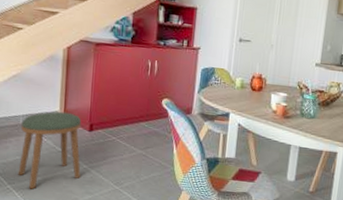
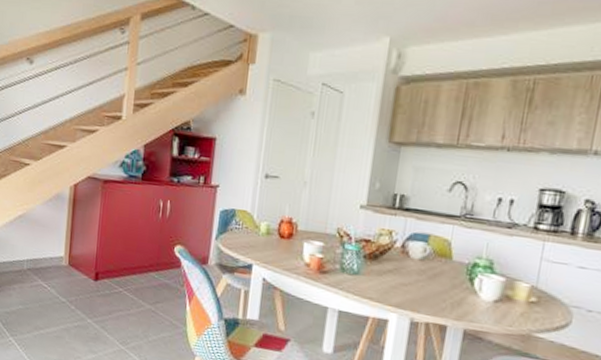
stool: present [18,111,82,190] -> none [20,257,87,344]

